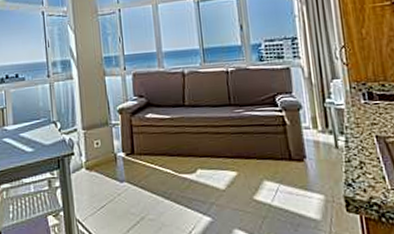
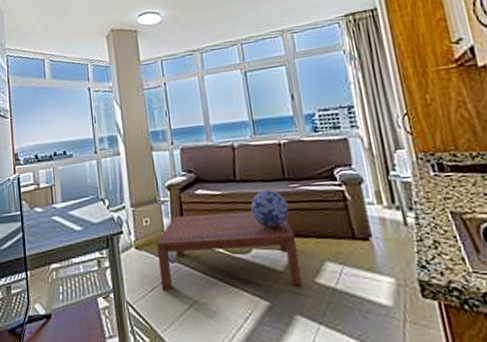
coffee table: none [106,134,242,209] -> present [156,211,303,291]
decorative sphere: none [198,114,234,150] -> present [251,189,290,228]

